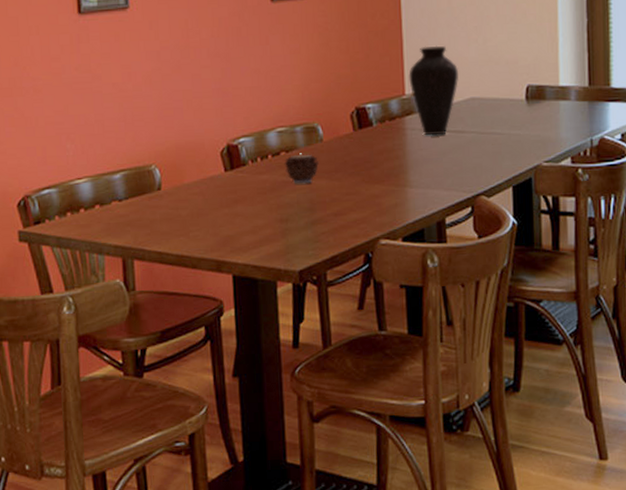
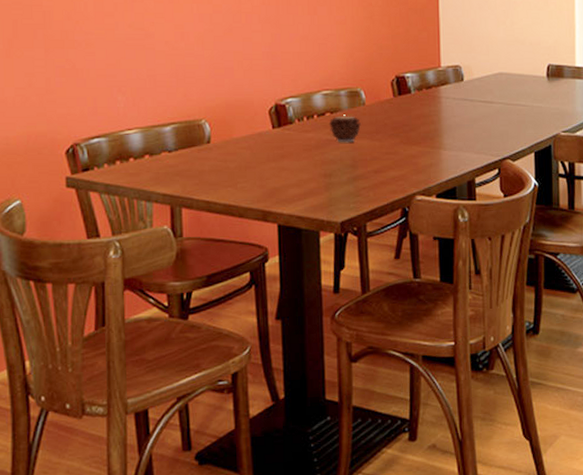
vase: present [408,45,458,136] -> none [444,25,488,104]

